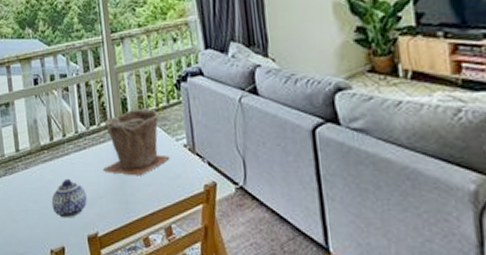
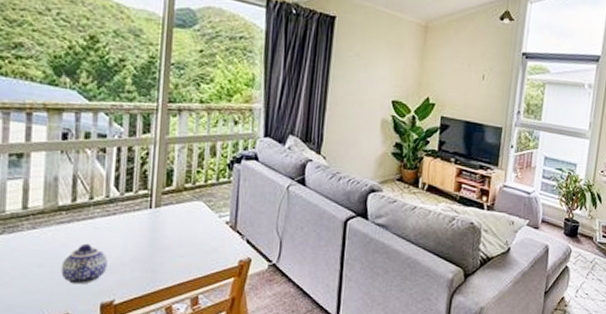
plant pot: present [102,108,170,176] -> none [132,182,209,247]

